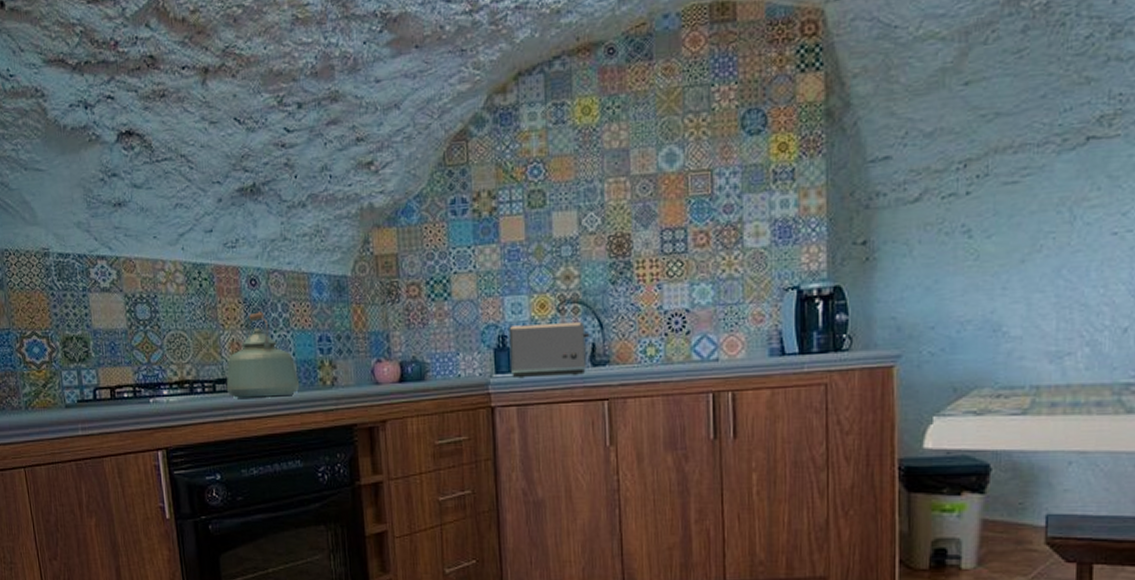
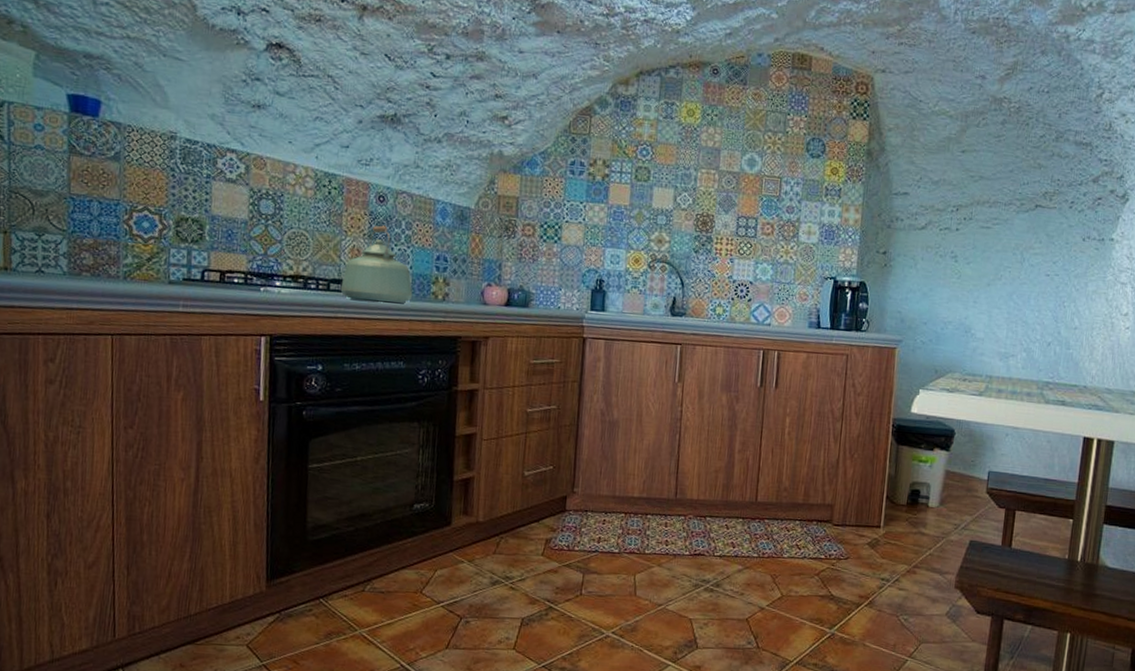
toaster: present [509,322,590,379] -> none [603,273,673,322]

